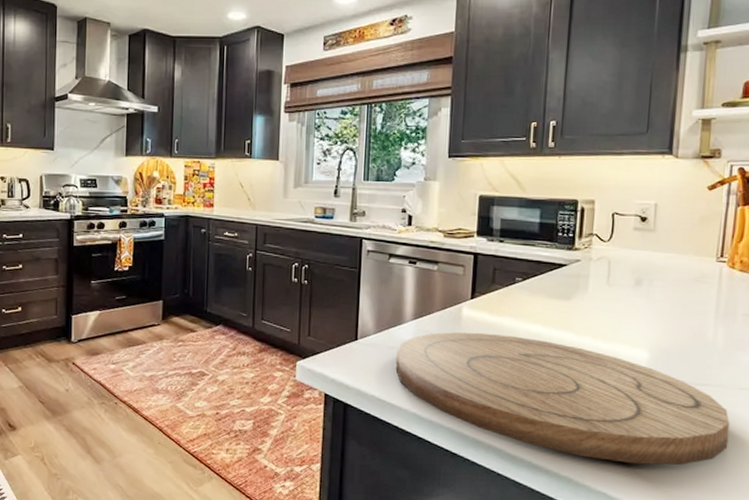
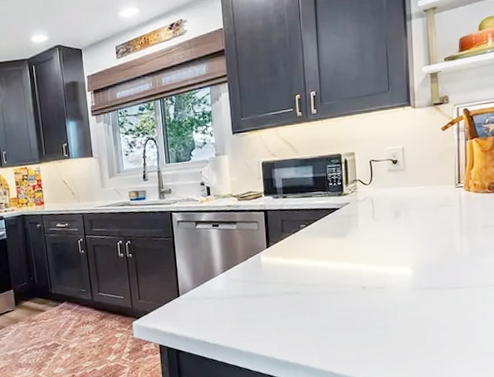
cutting board: present [395,332,730,466] -> none [212,272,482,361]

